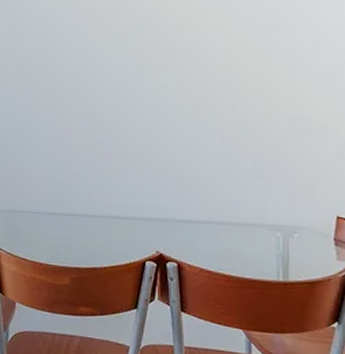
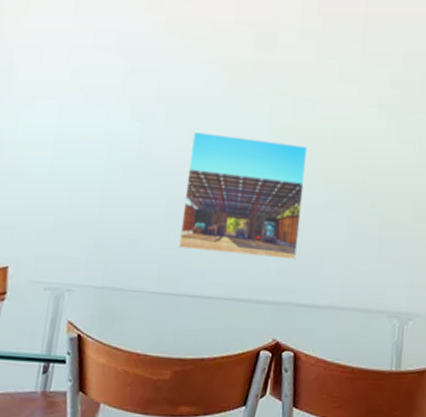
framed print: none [64,75,175,181] -> present [177,130,309,260]

